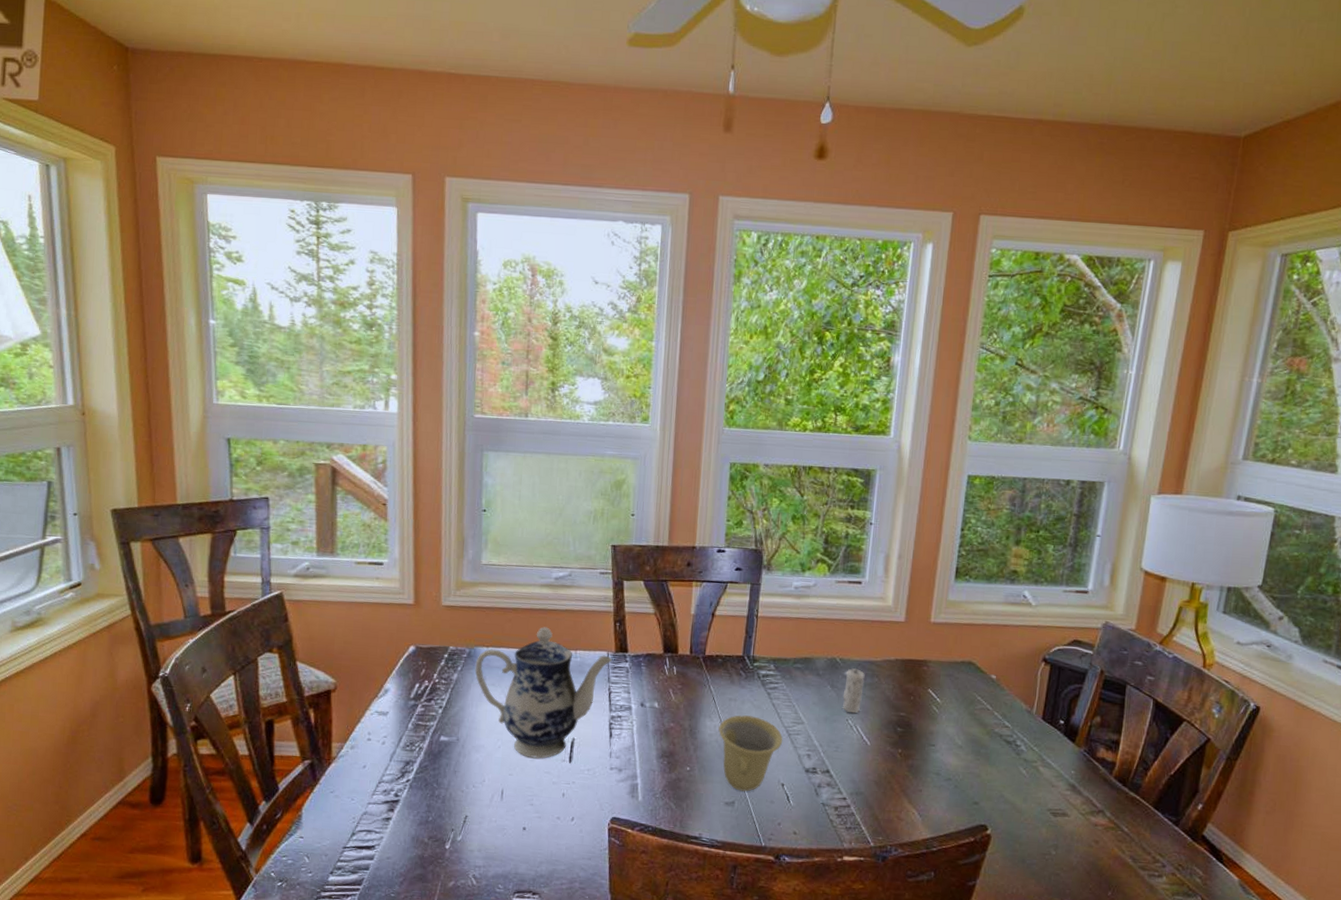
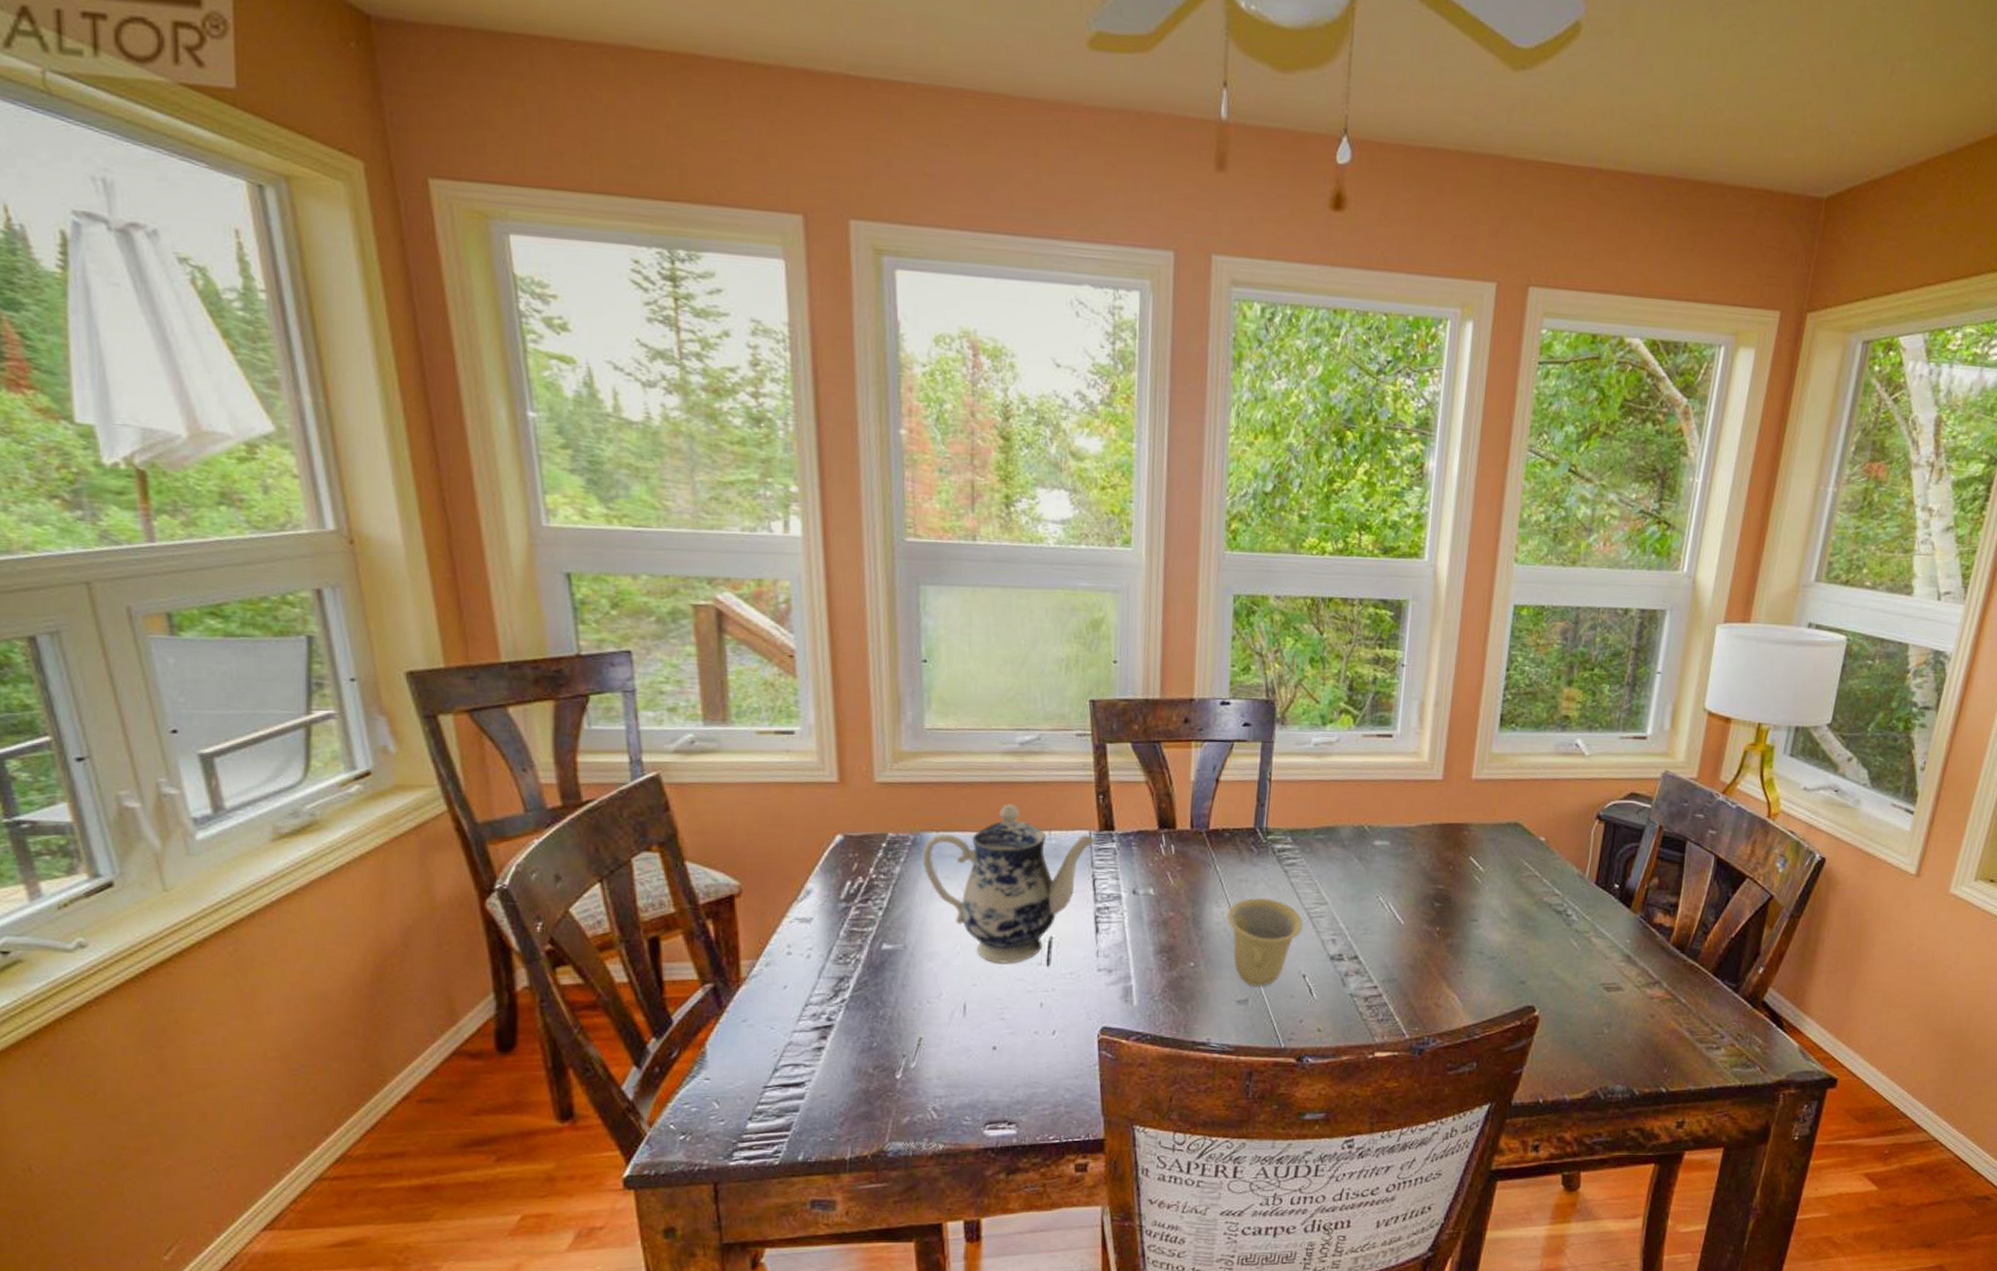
candle: present [842,664,865,714] -> none [1372,832,1397,889]

